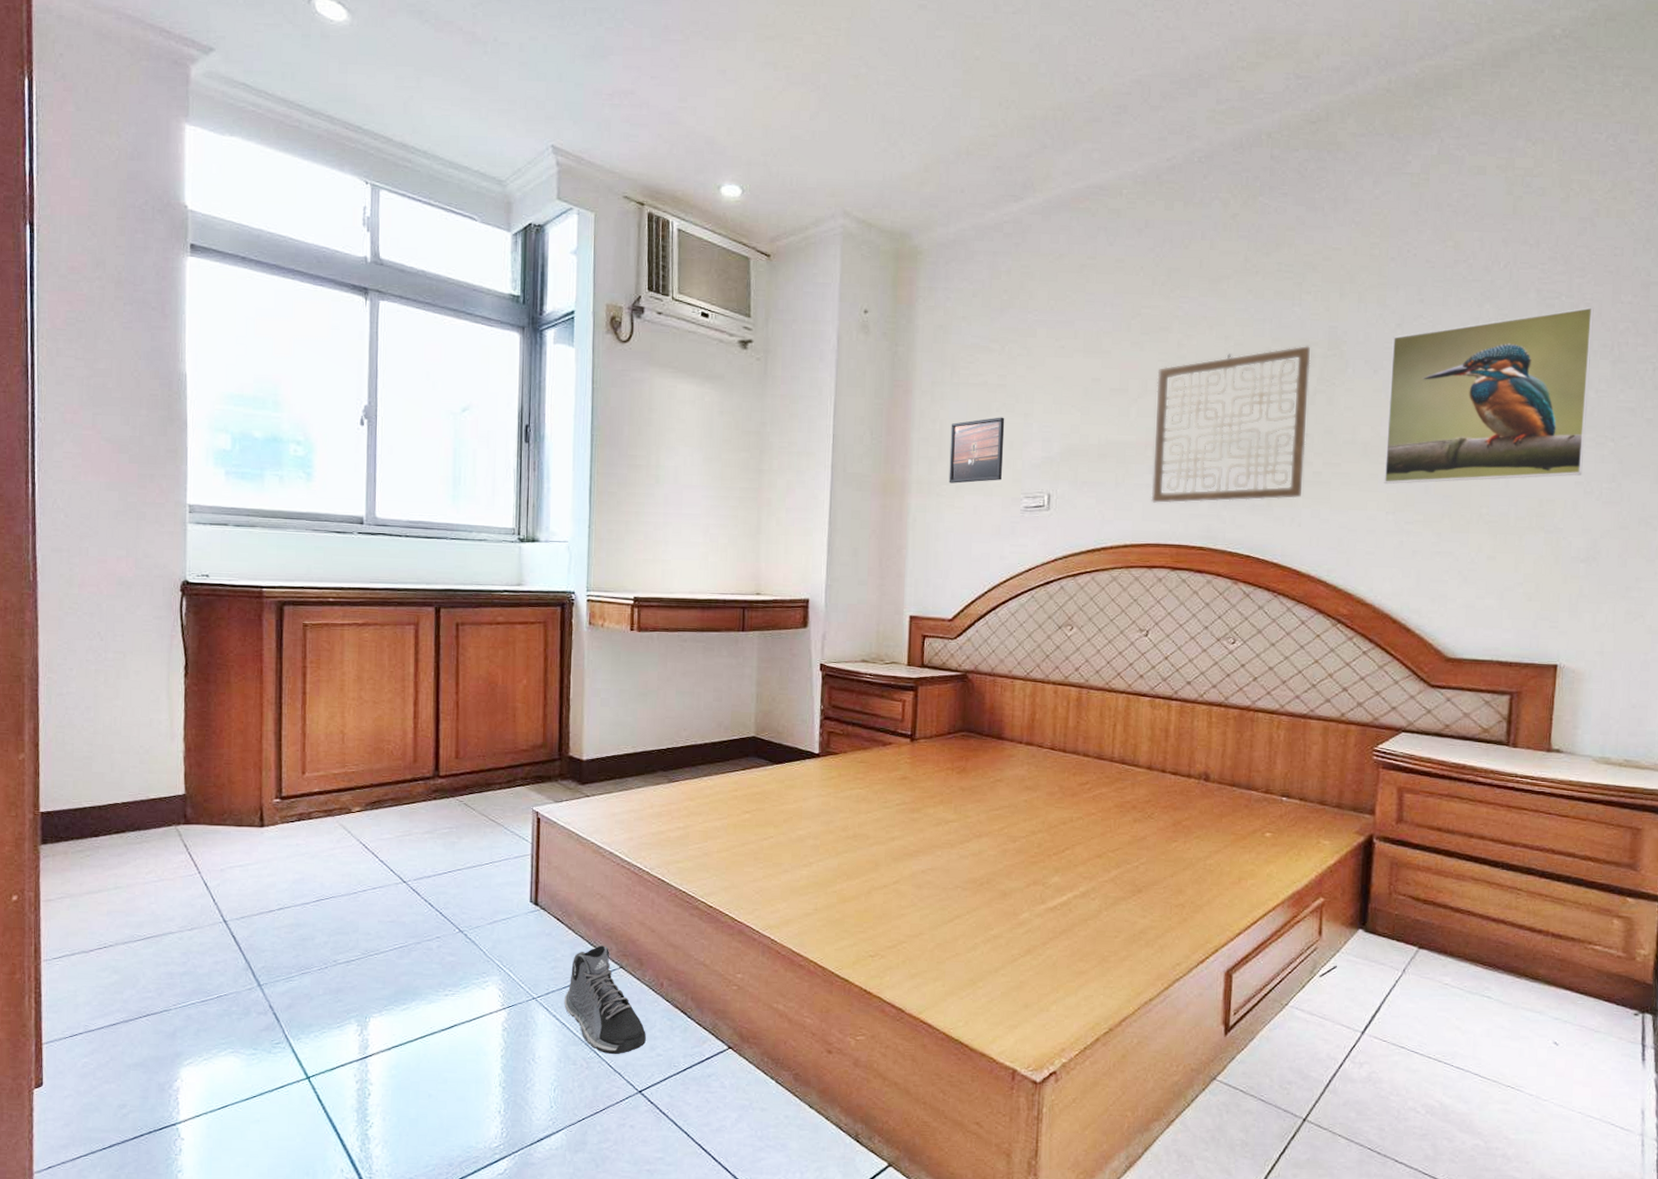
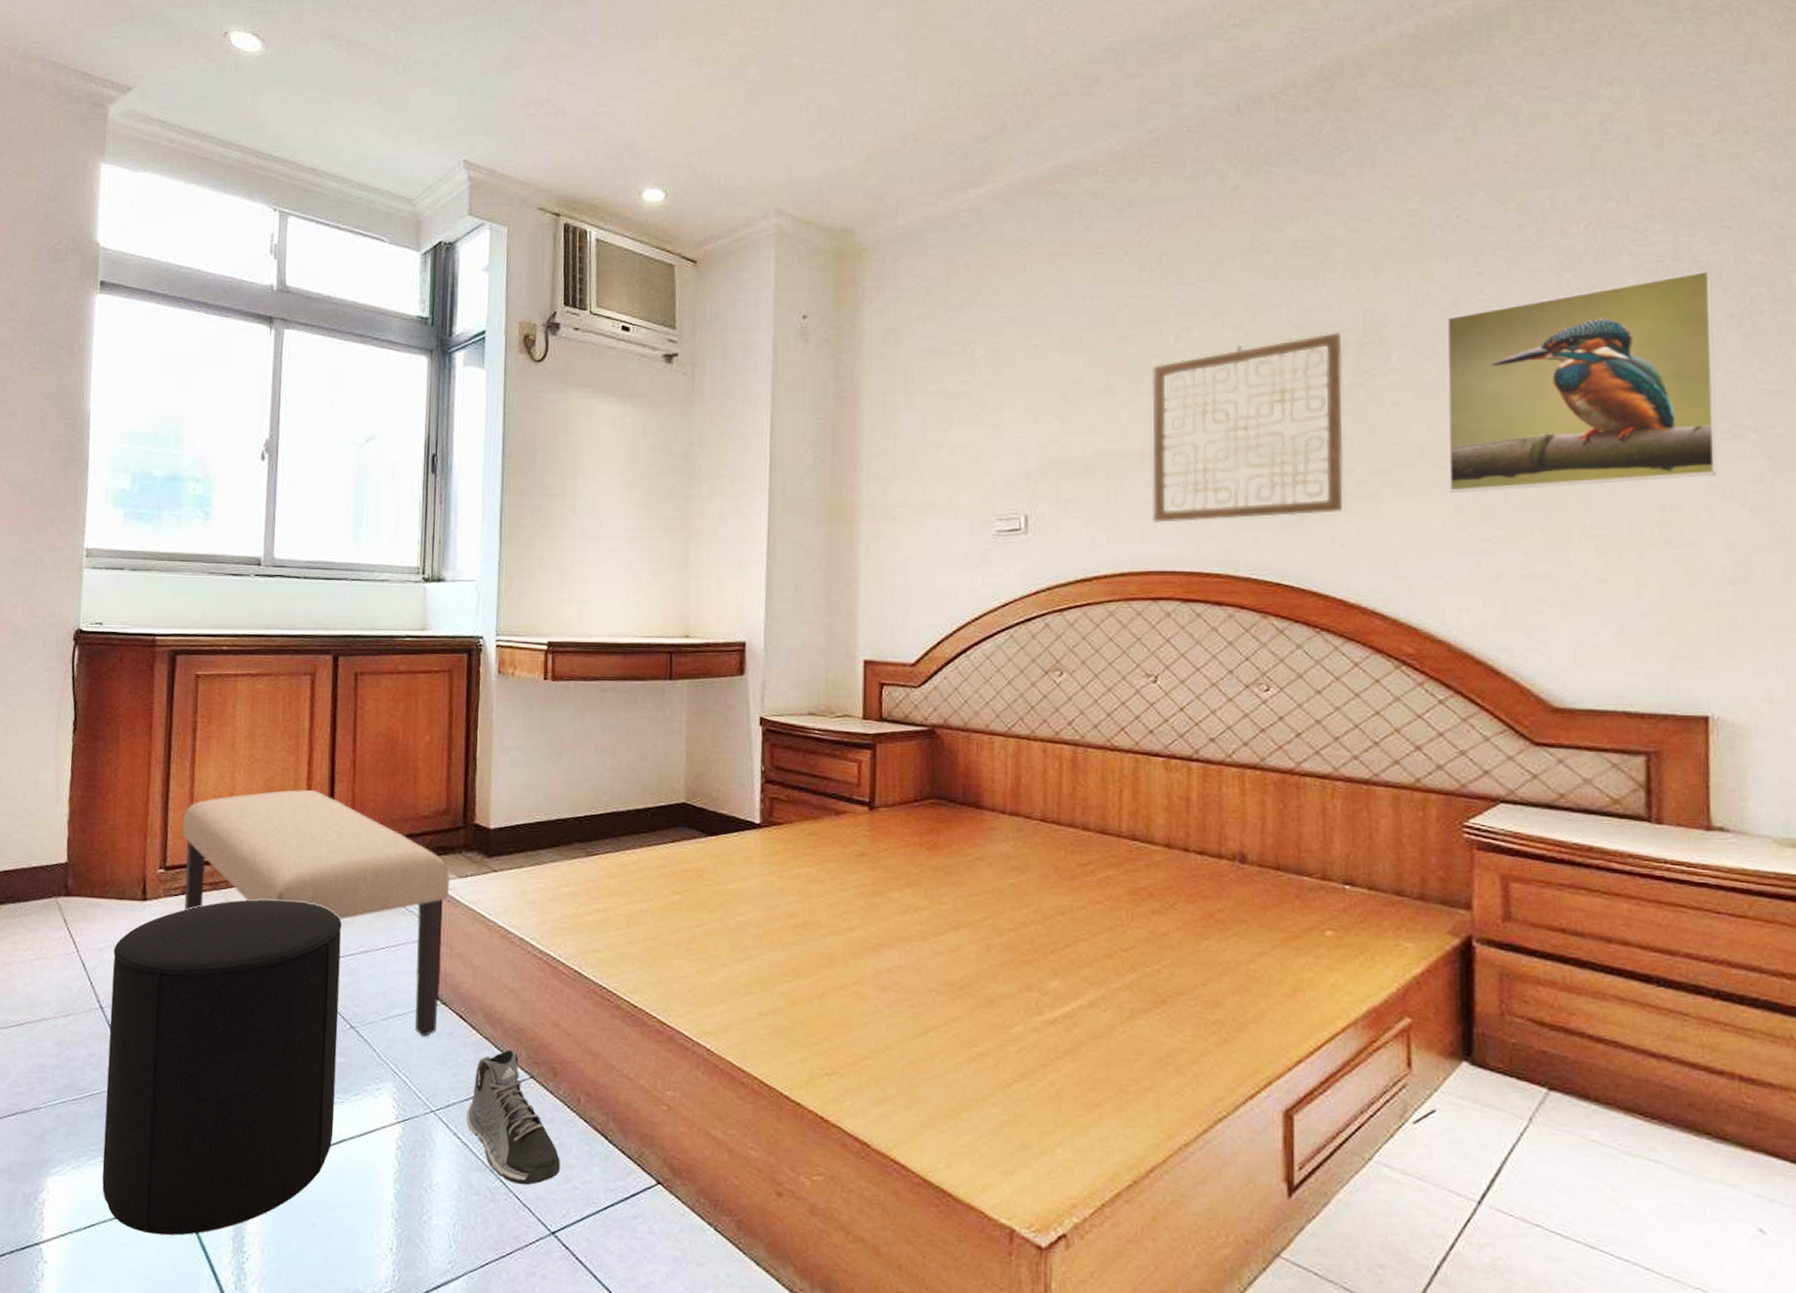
stool: none [232,823,449,1111] -> present [102,899,342,1236]
bench: none [296,727,547,937] -> present [182,790,450,1037]
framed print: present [948,417,1005,484] -> none [905,428,970,506]

